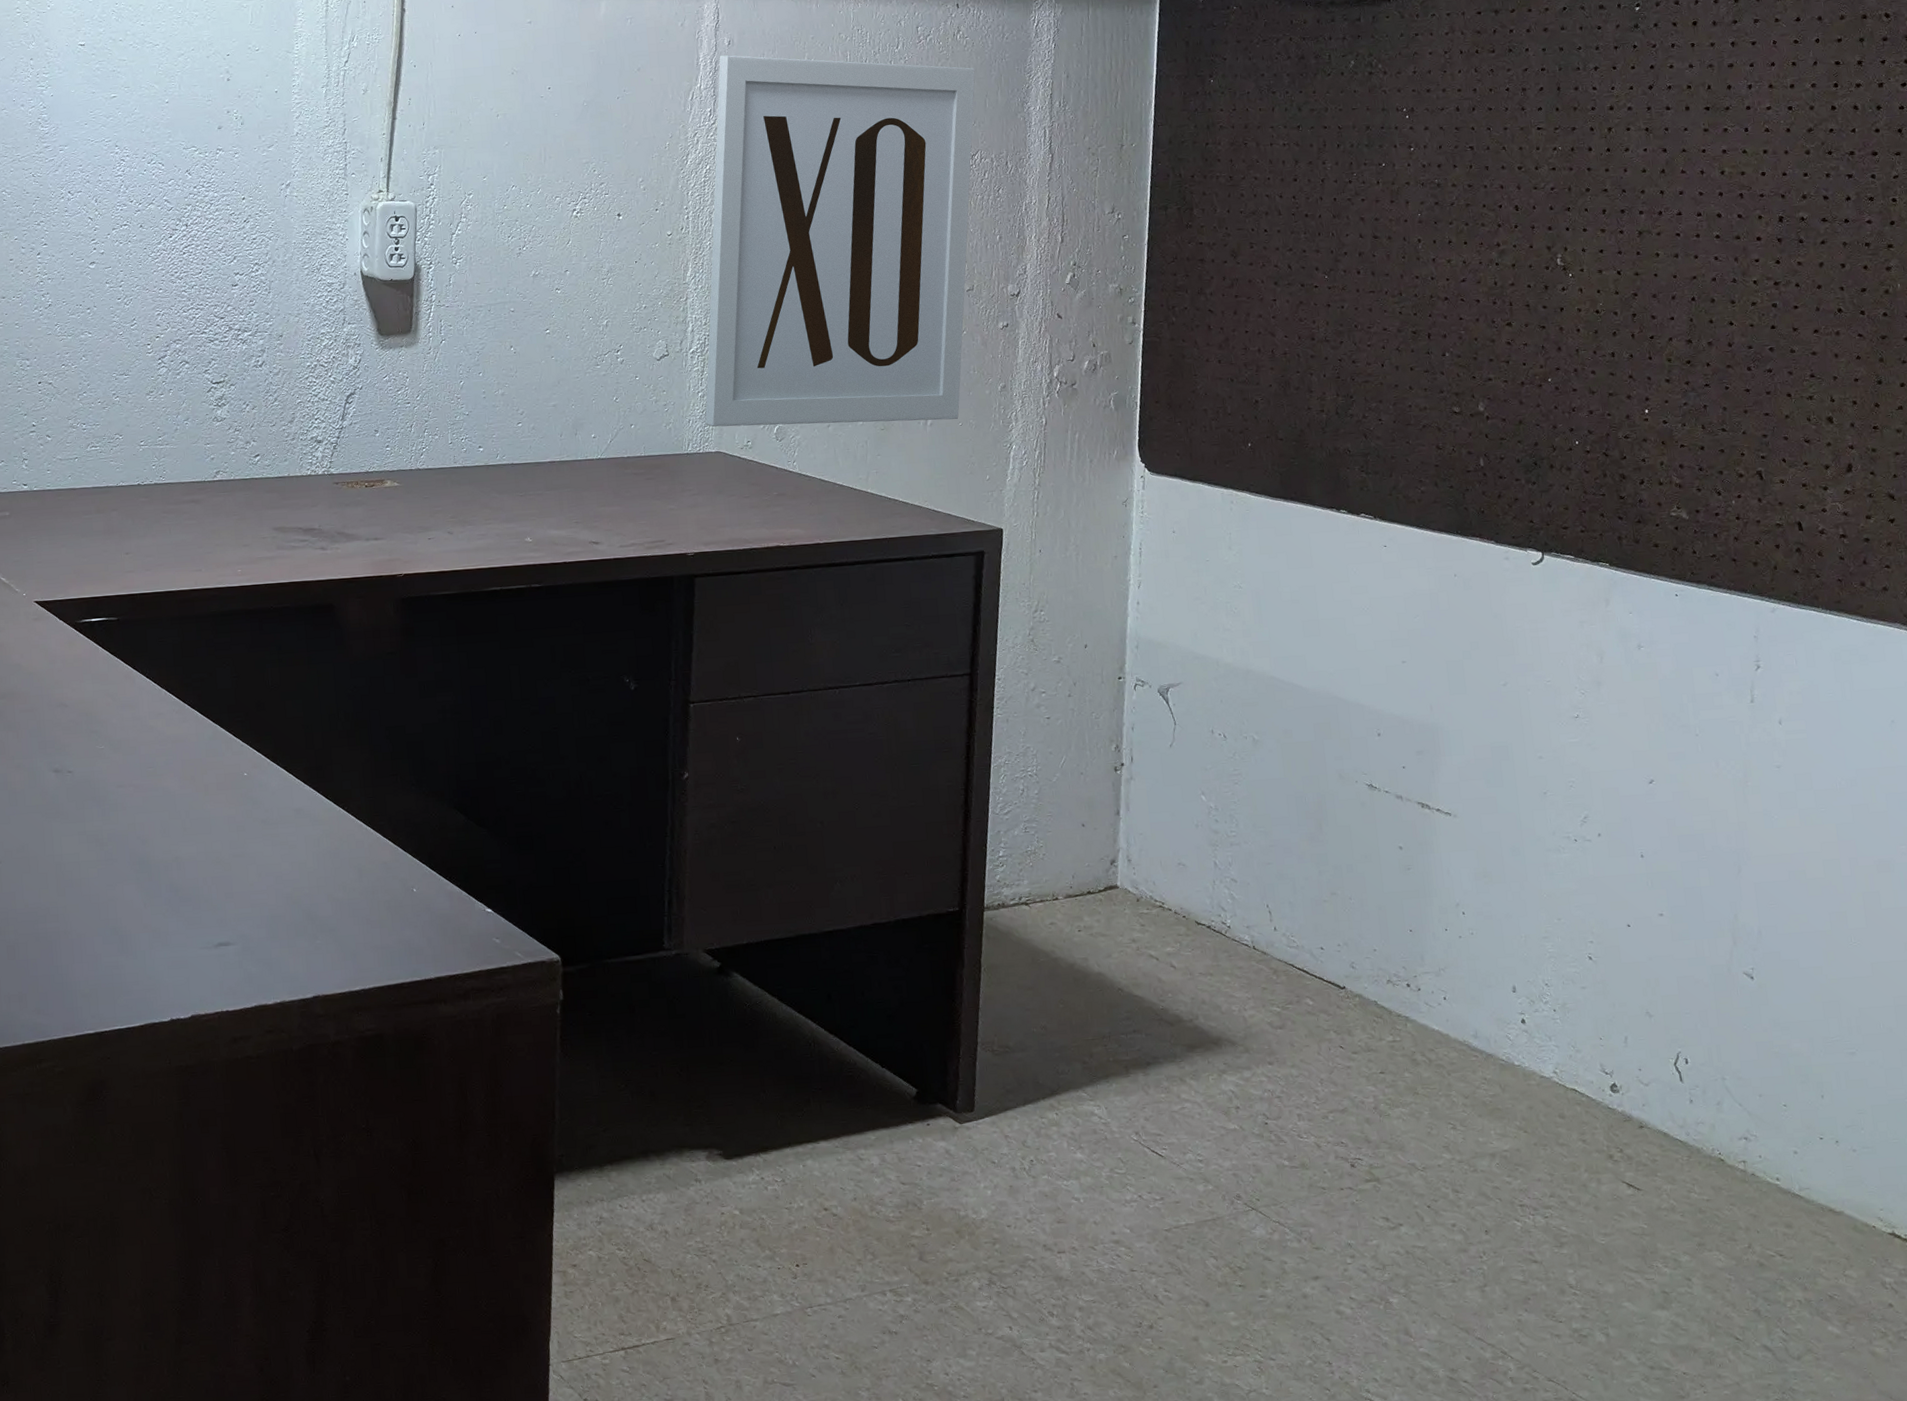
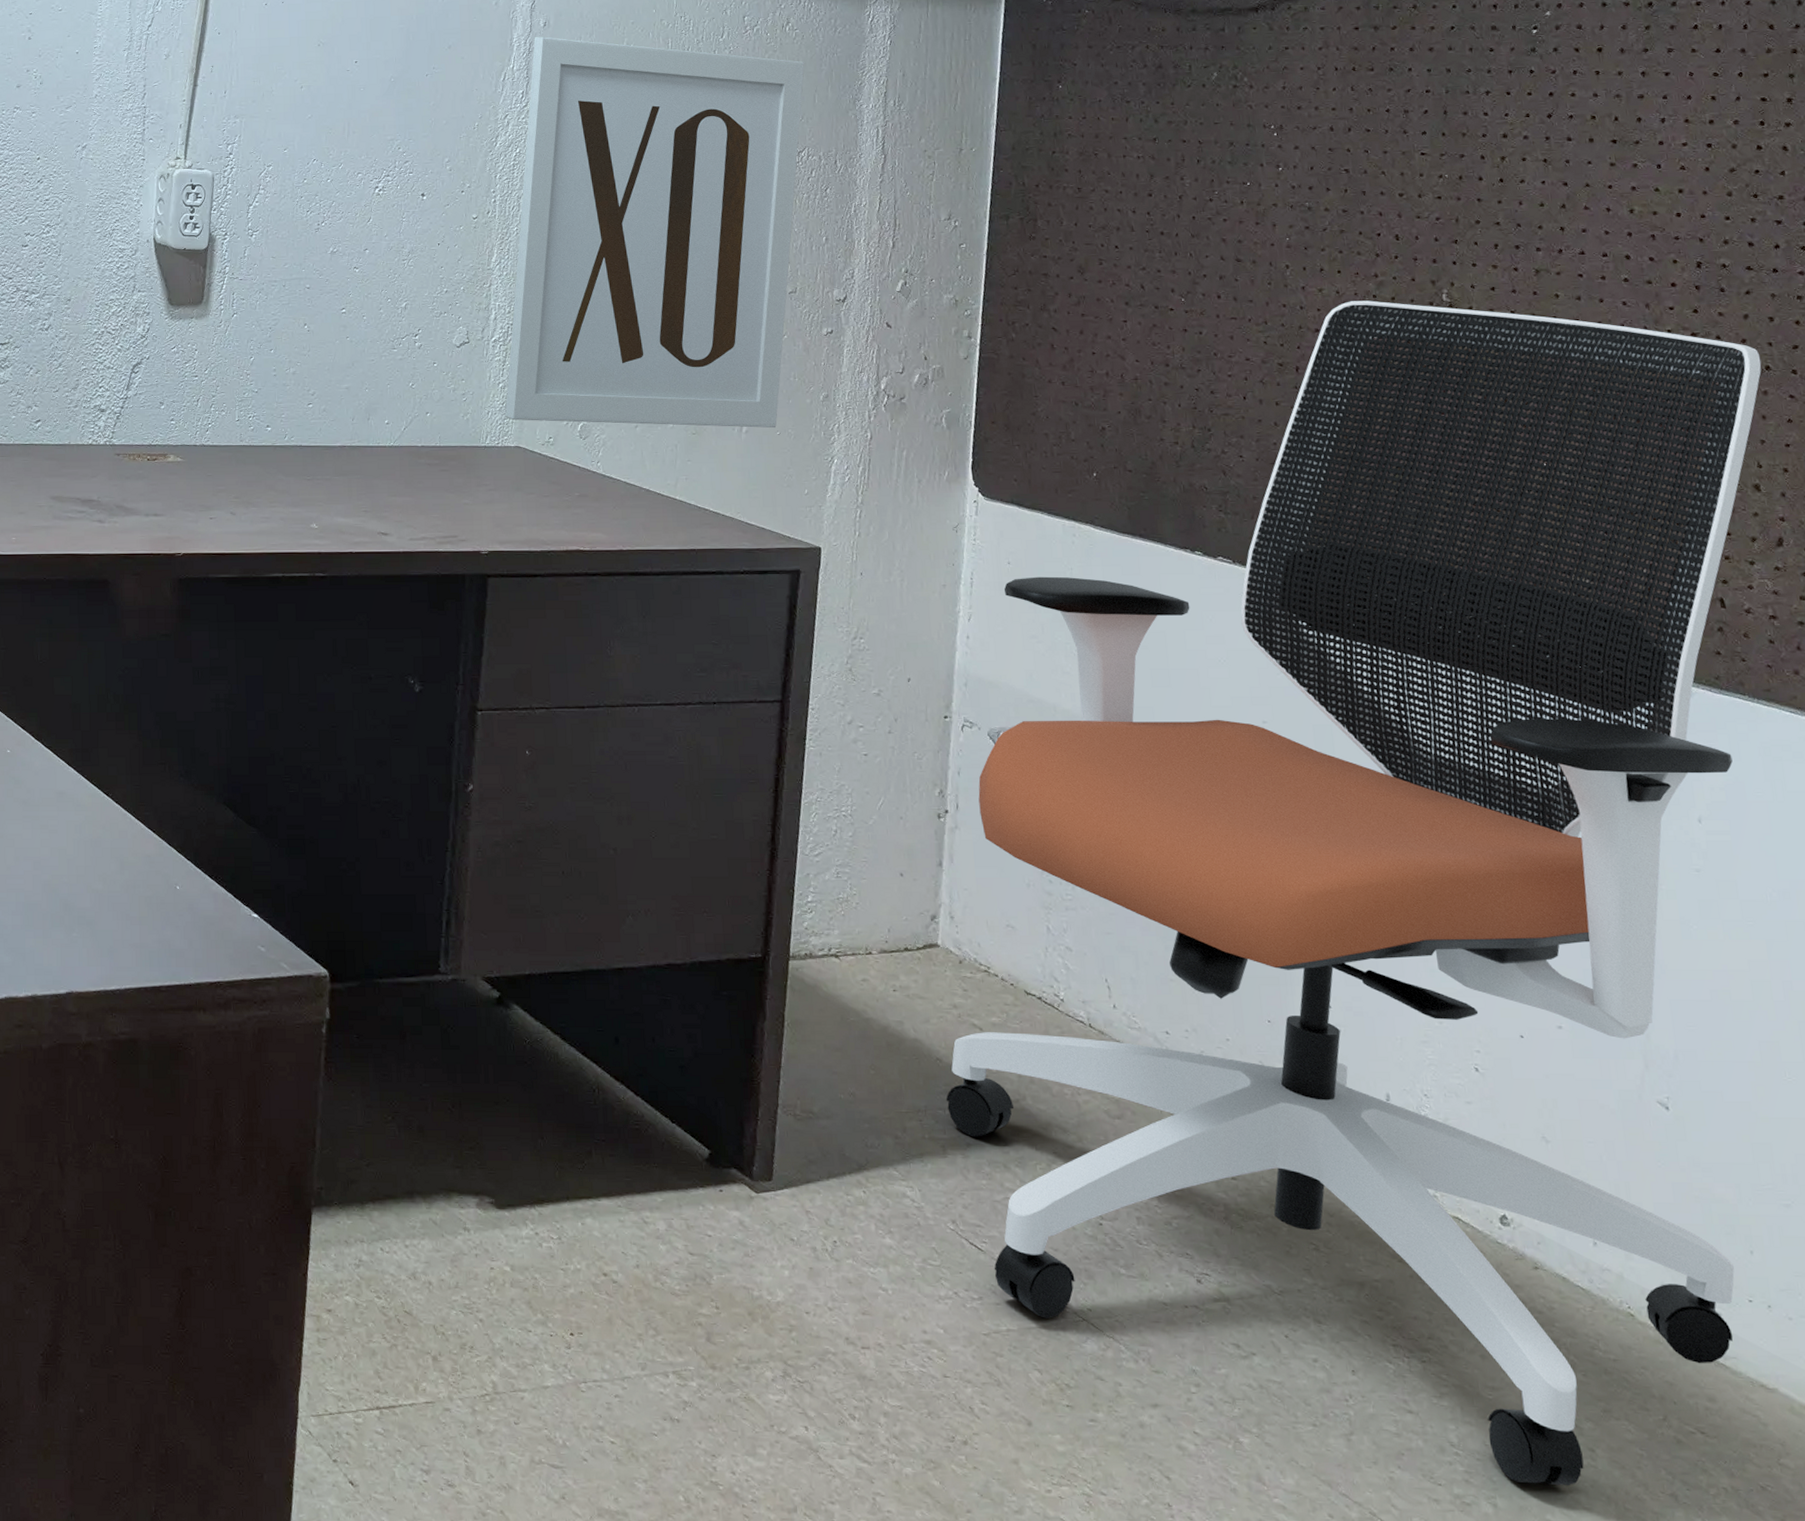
office chair: none [1127,268,1835,1314] -> present [946,300,1762,1486]

